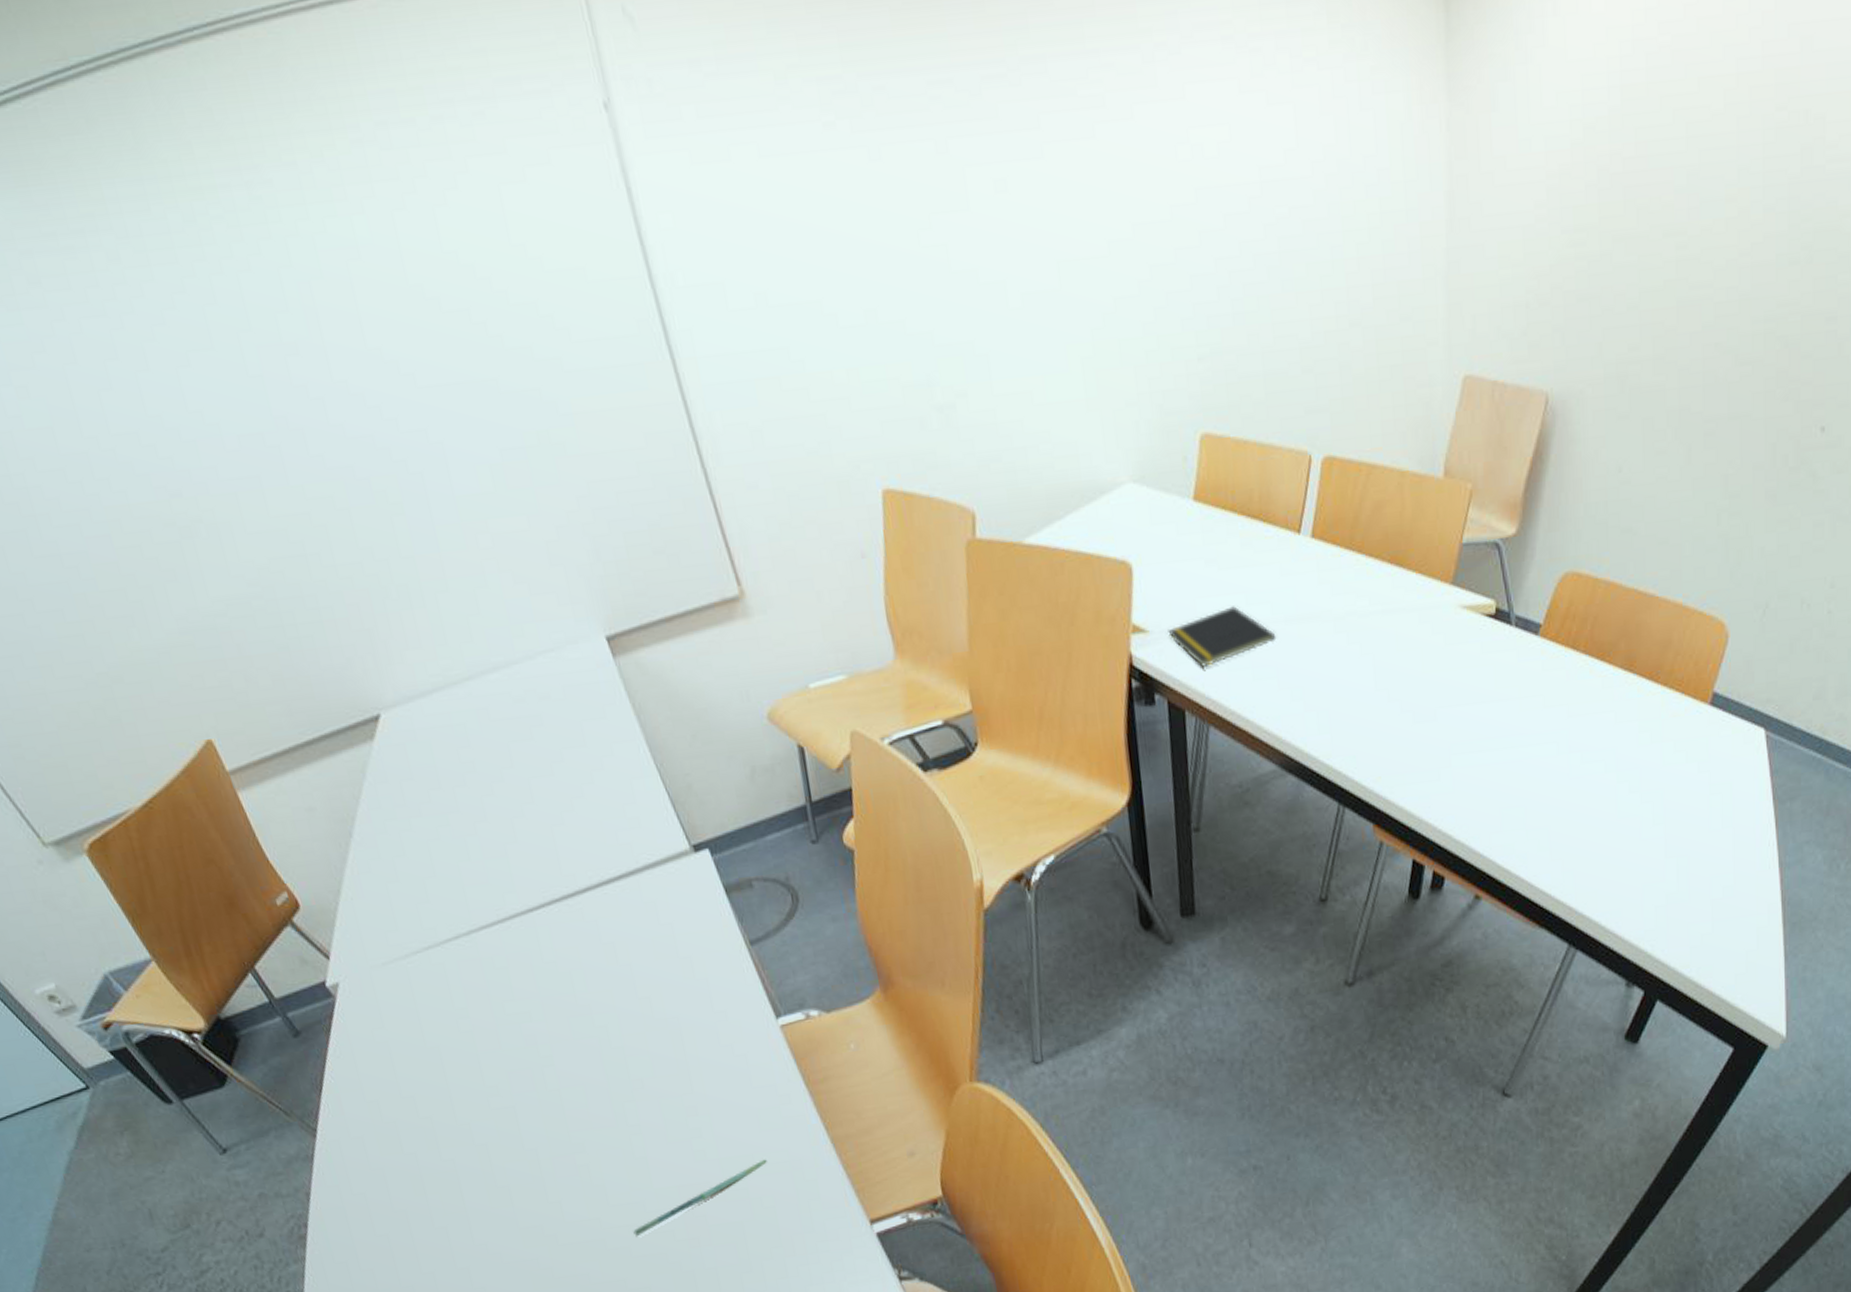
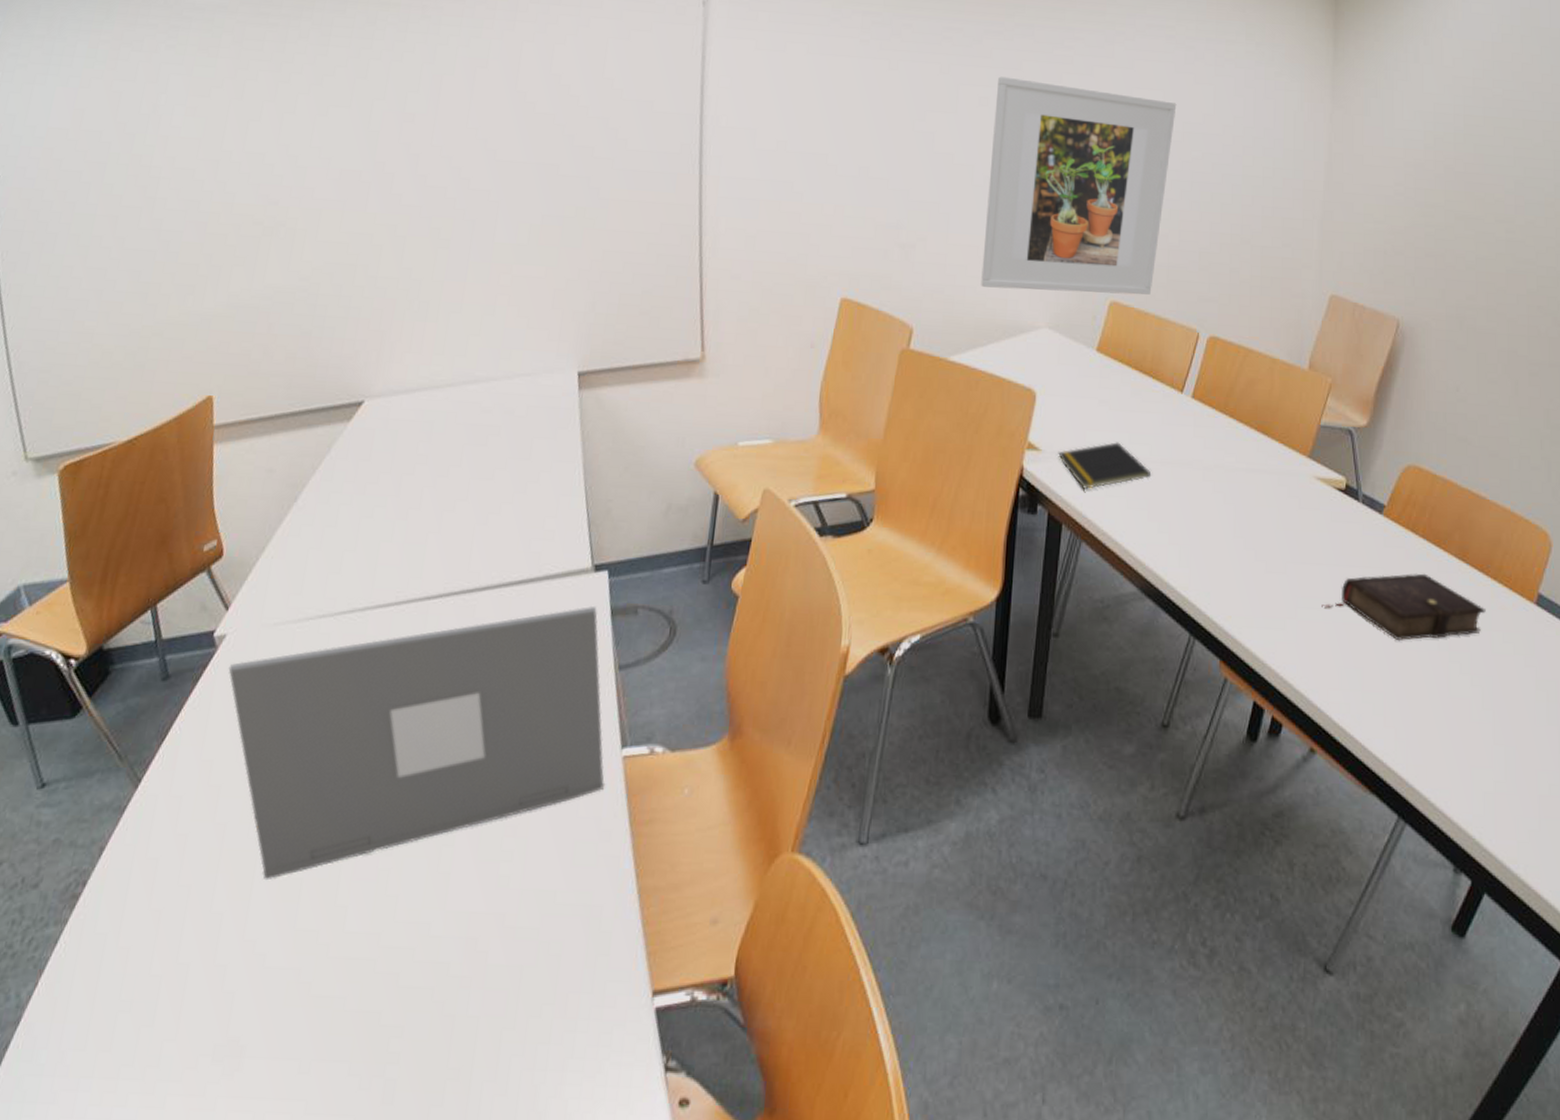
laptop: none [354,887,770,1194] -> present [228,605,604,881]
pen: present [633,1159,767,1237] -> none [408,898,568,963]
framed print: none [1012,139,1249,444] -> present [981,76,1177,295]
book: none [1477,693,1656,771] -> present [1322,573,1486,641]

